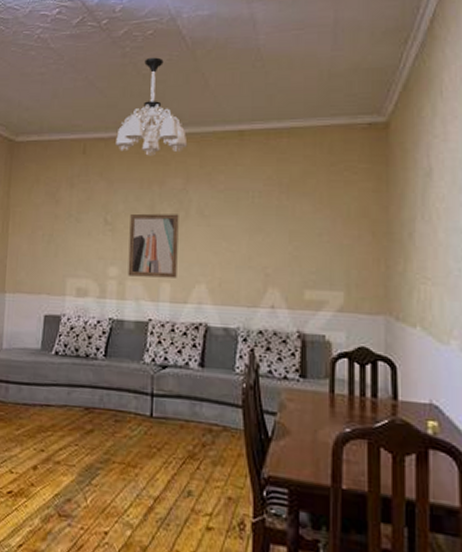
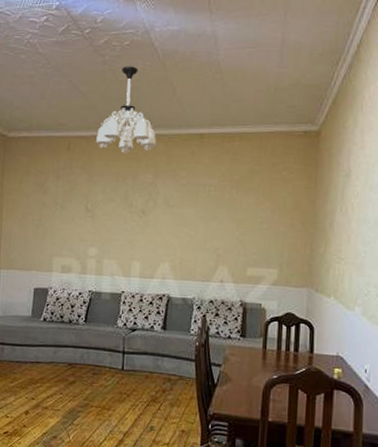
wall art: present [127,213,179,278] -> none [105,202,148,258]

